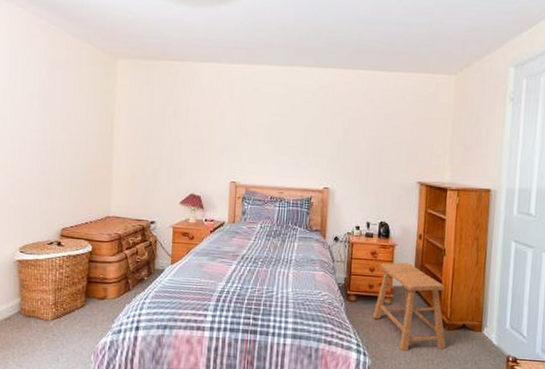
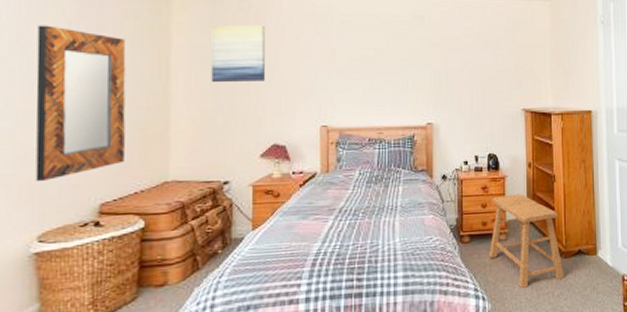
home mirror: none [19,83,82,207] -> present [35,25,126,182]
wall art: none [144,88,189,139] -> present [211,25,266,83]

